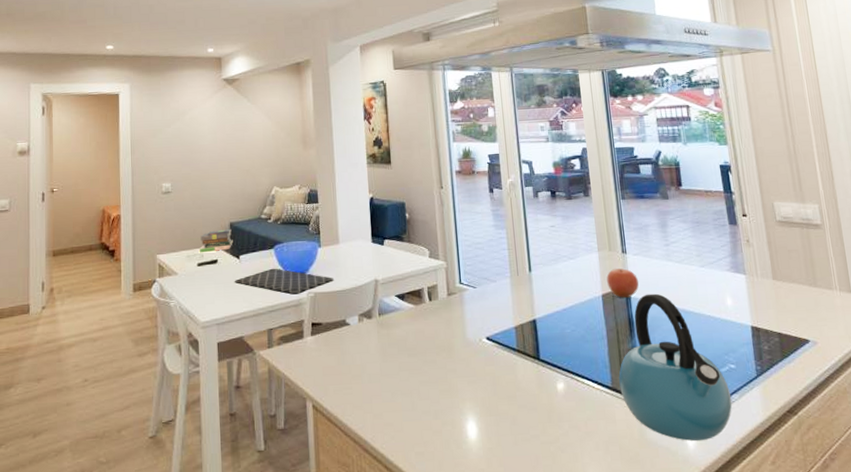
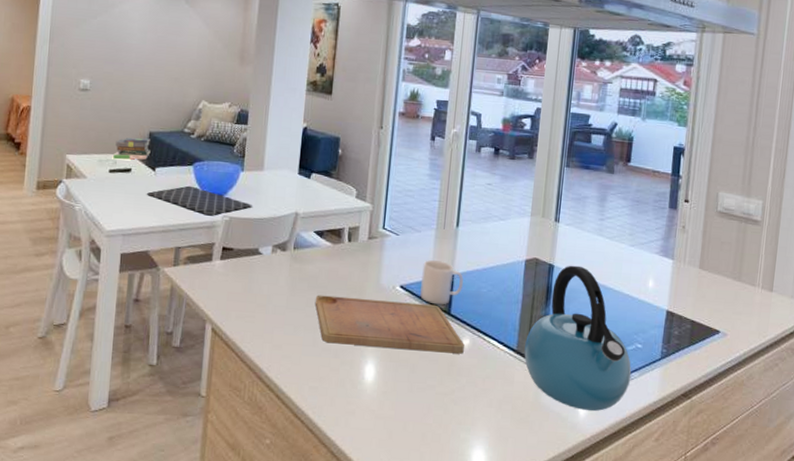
cutting board: none [407,352,560,405] -> present [315,295,464,354]
mug: none [504,307,547,352] -> present [420,260,464,305]
fruit: present [606,268,639,298] -> none [533,236,565,266]

